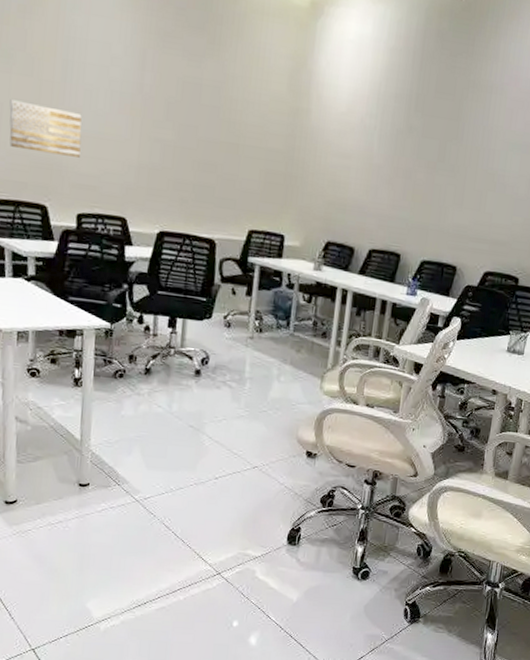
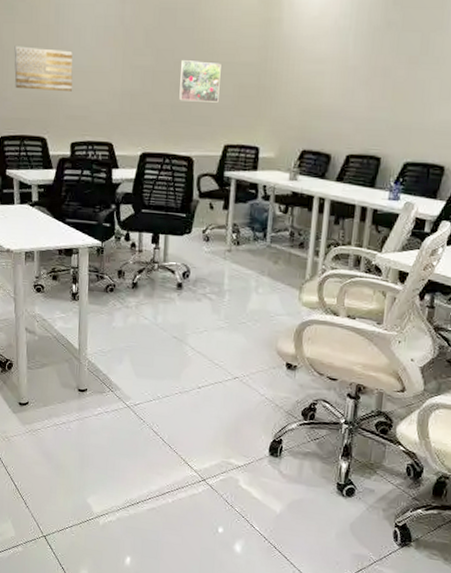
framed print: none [202,138,248,186] -> present [179,60,221,103]

